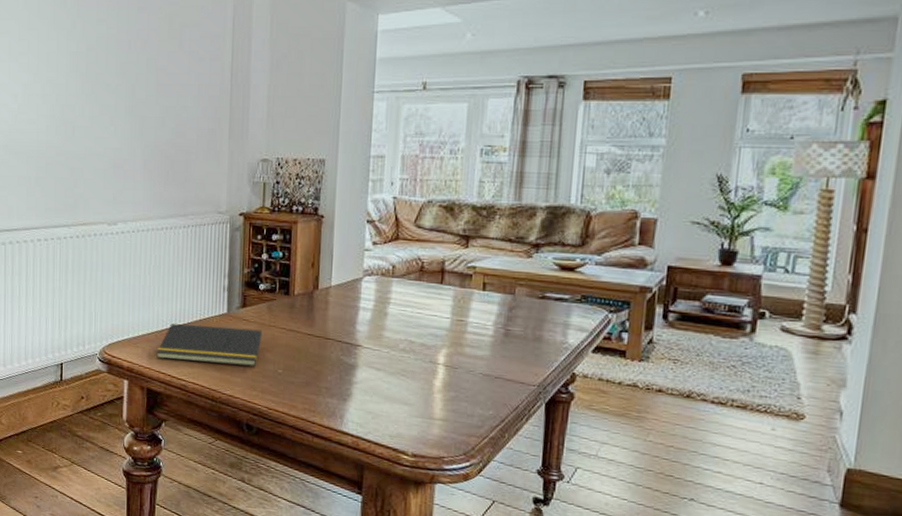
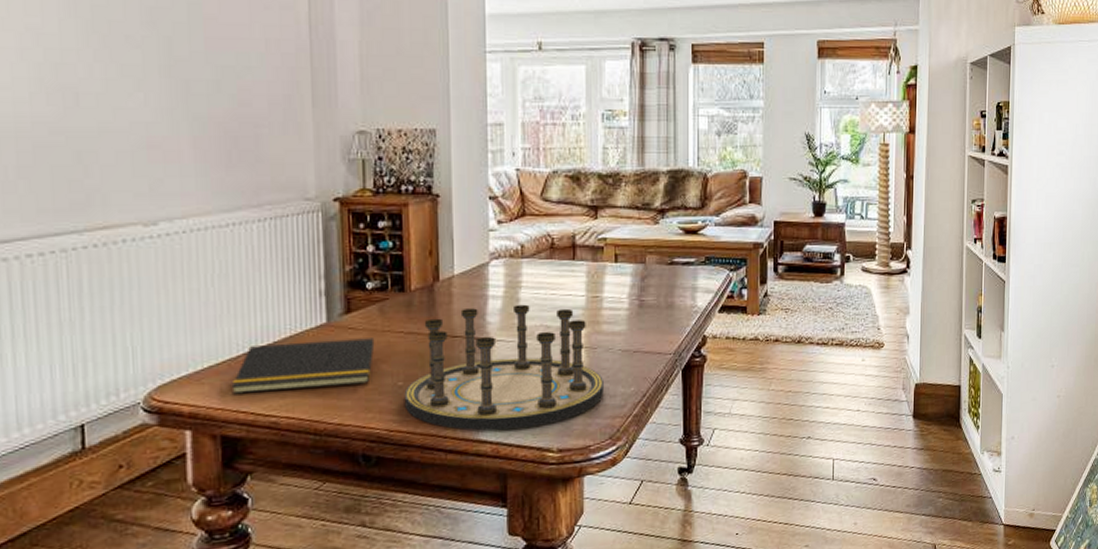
board game: none [282,316,462,430] -> present [404,304,604,431]

